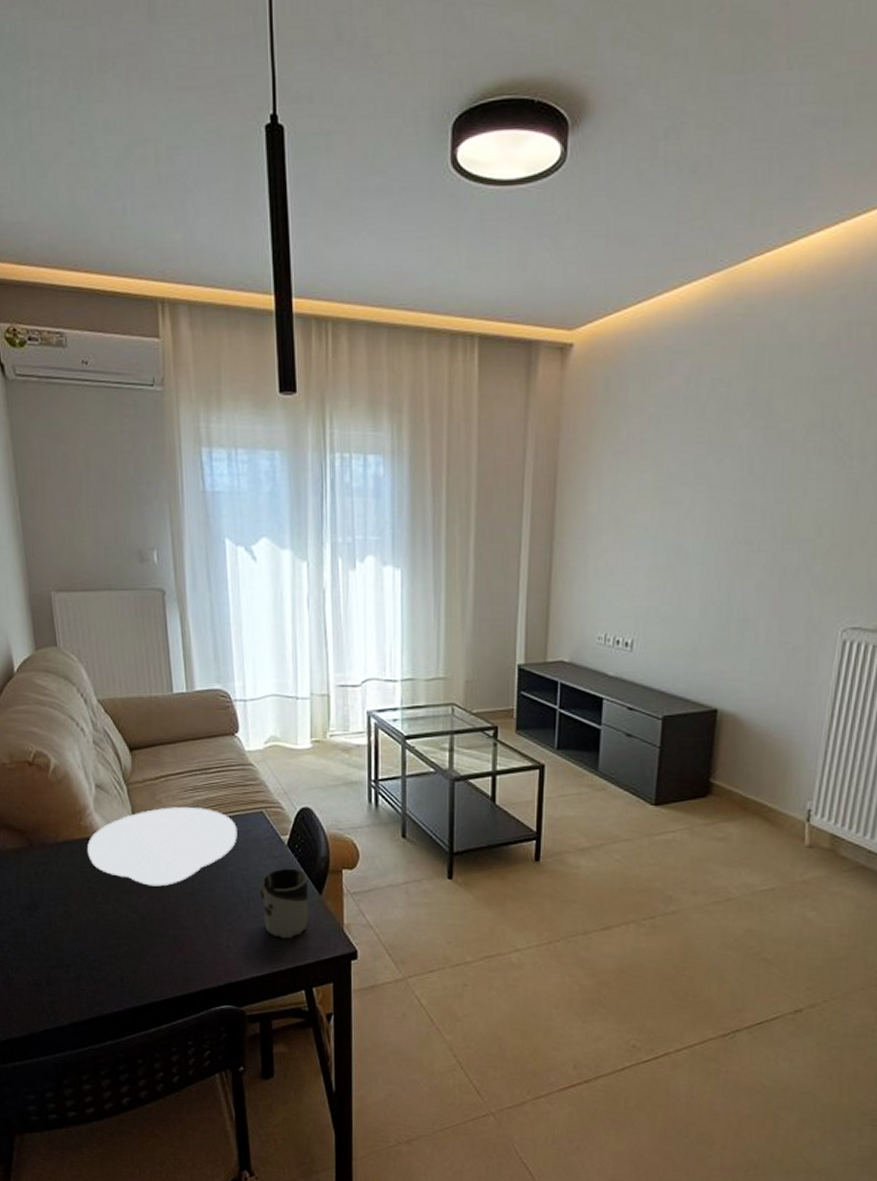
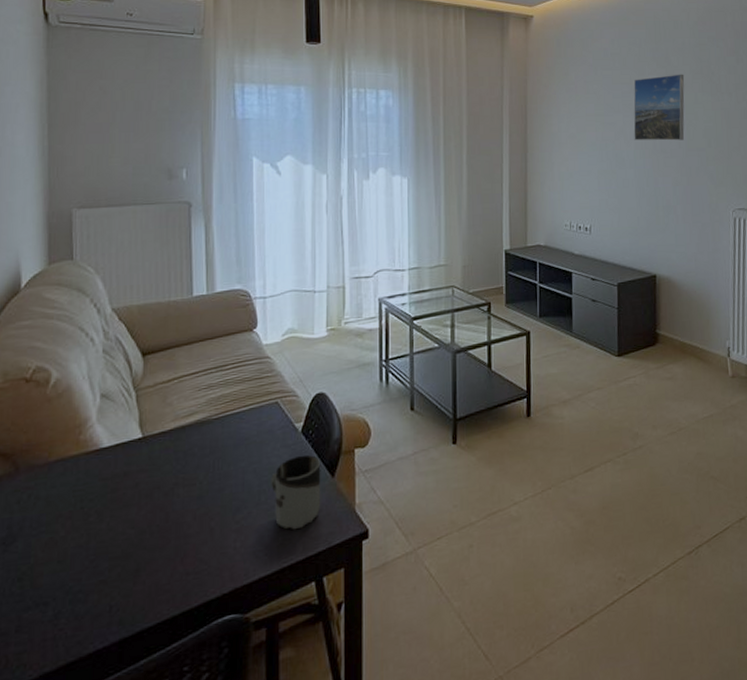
plate: present [87,807,237,887] -> none [84,405,251,496]
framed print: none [705,427,794,527] -> present [633,74,685,141]

